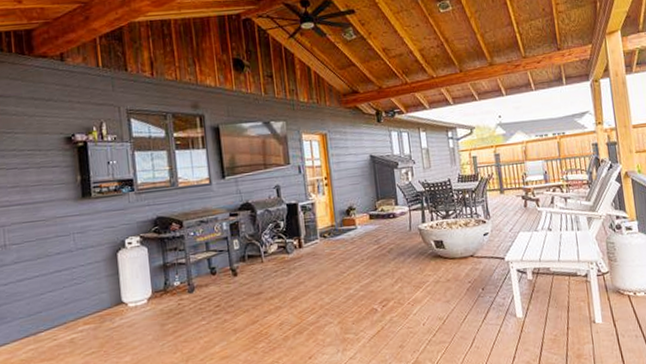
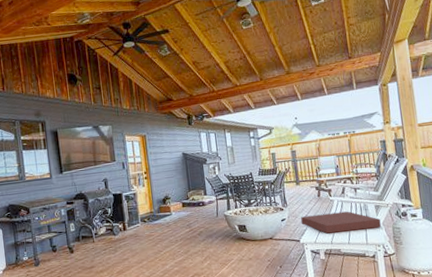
cushion: none [506,224,594,250] -> present [301,211,381,234]

